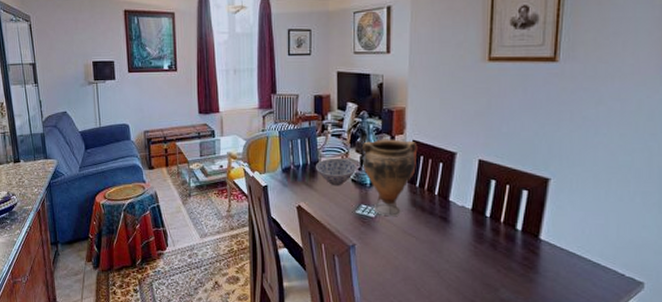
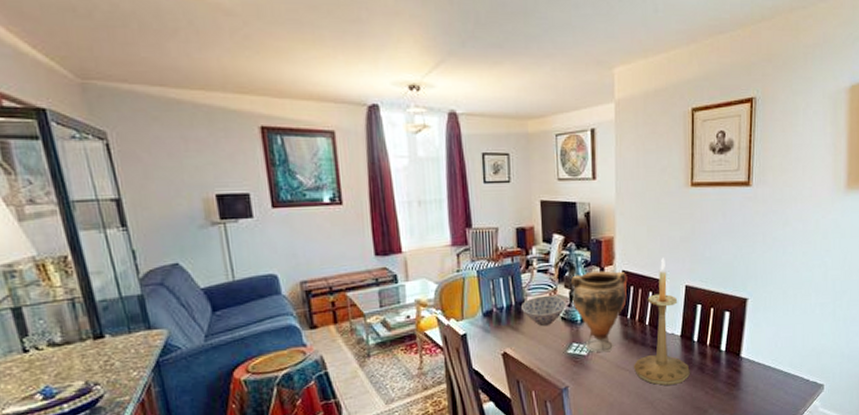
candlestick: none [421,130,481,258] -> present [634,257,690,386]

